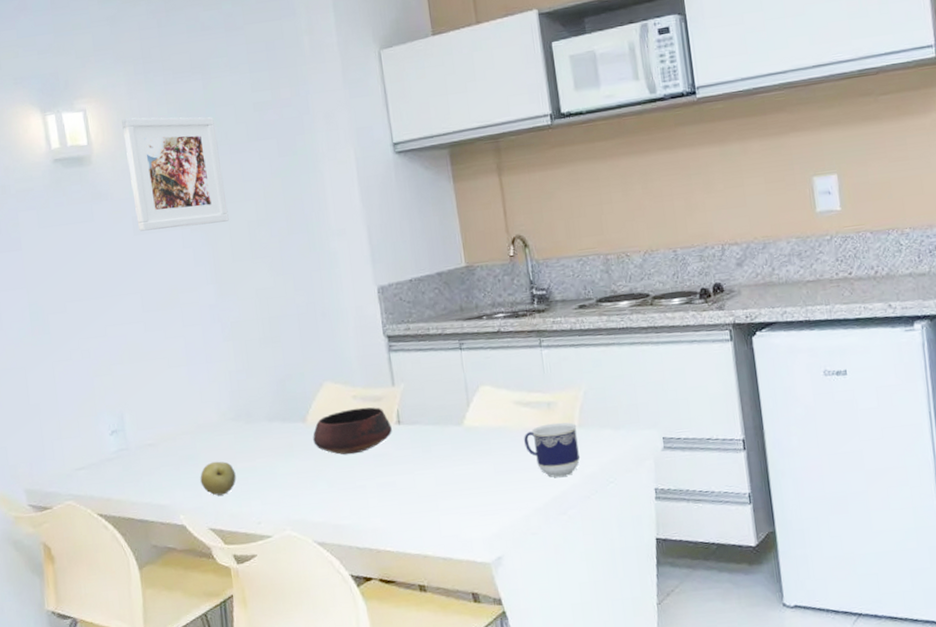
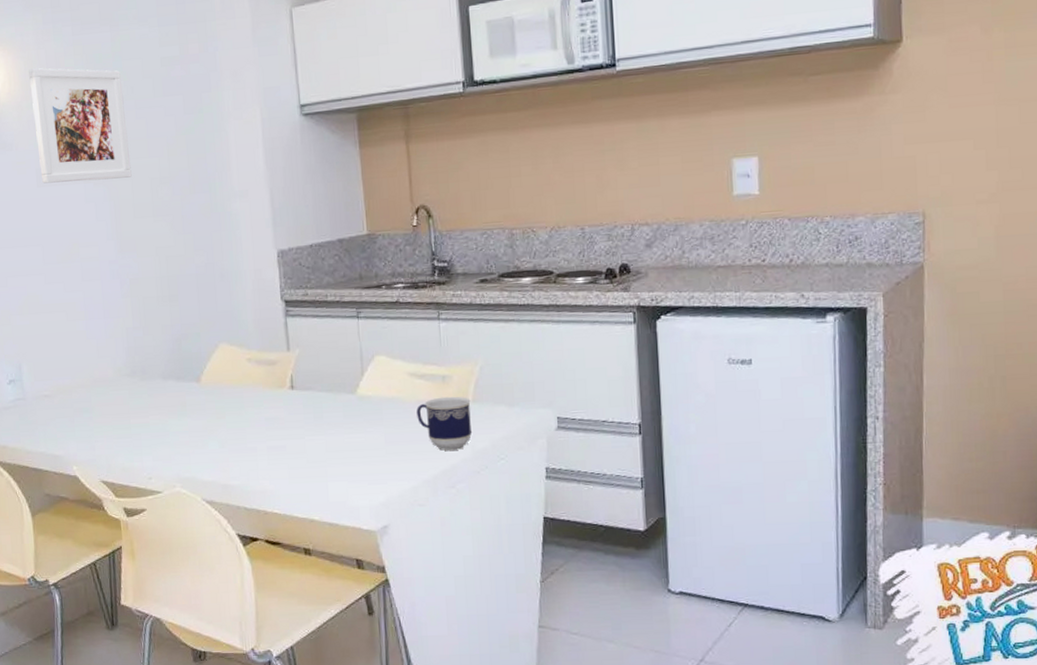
fruit: present [200,461,236,496] -> none [94,415,129,449]
bowl: present [313,407,392,455] -> none [206,370,285,417]

